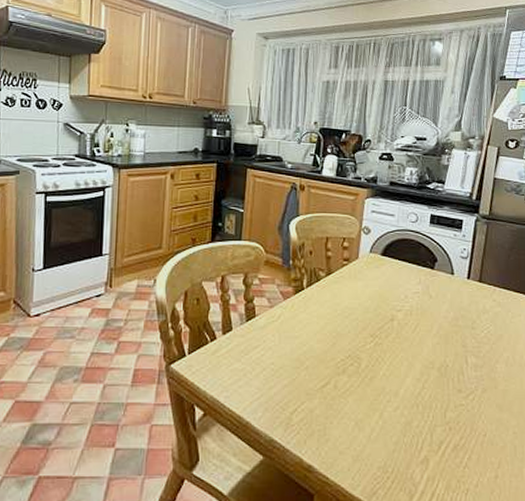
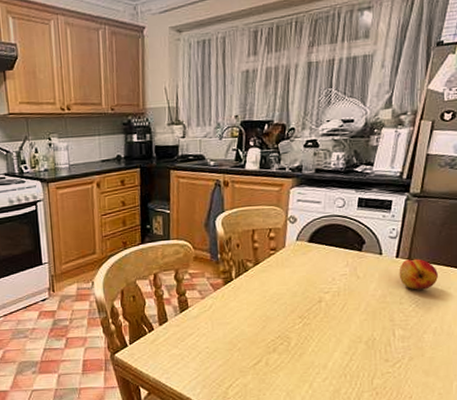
fruit: none [470,281,508,315] -> present [399,258,438,290]

